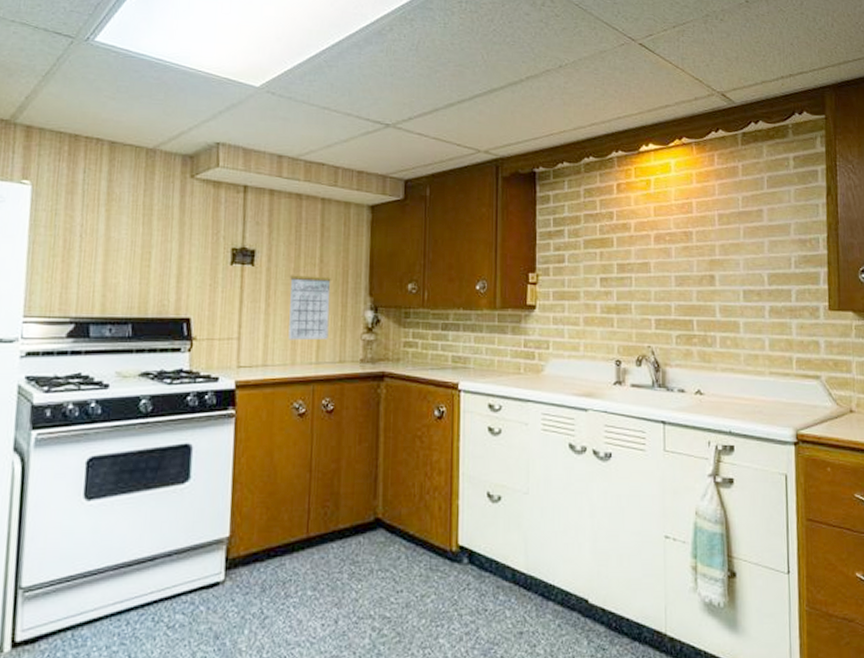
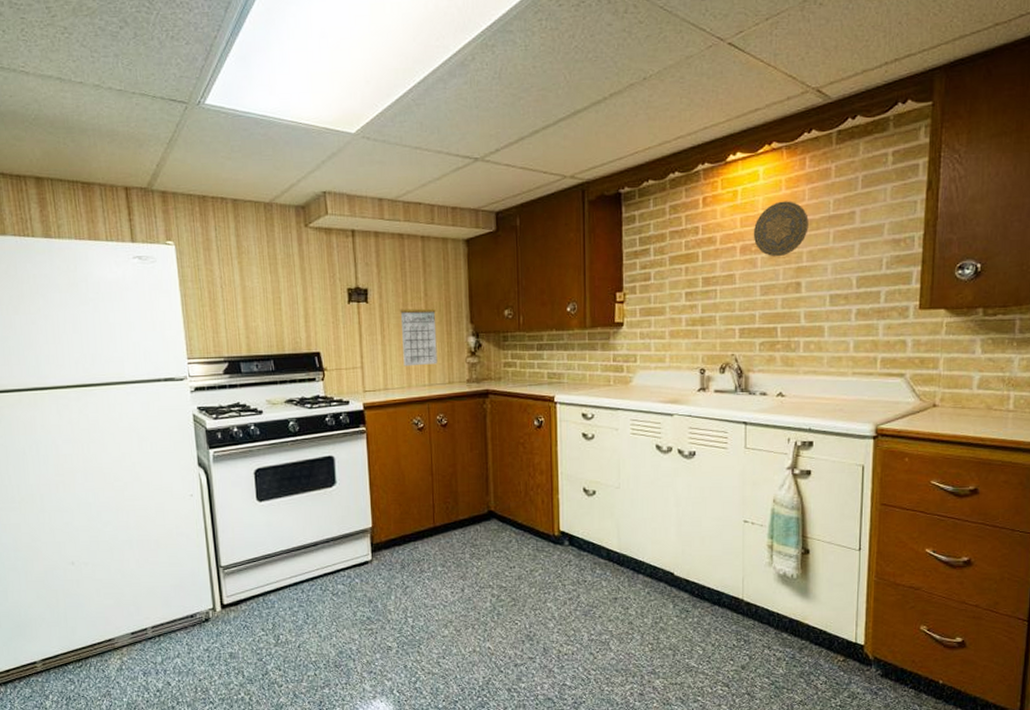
decorative plate: none [666,194,720,249] -> present [753,201,809,257]

